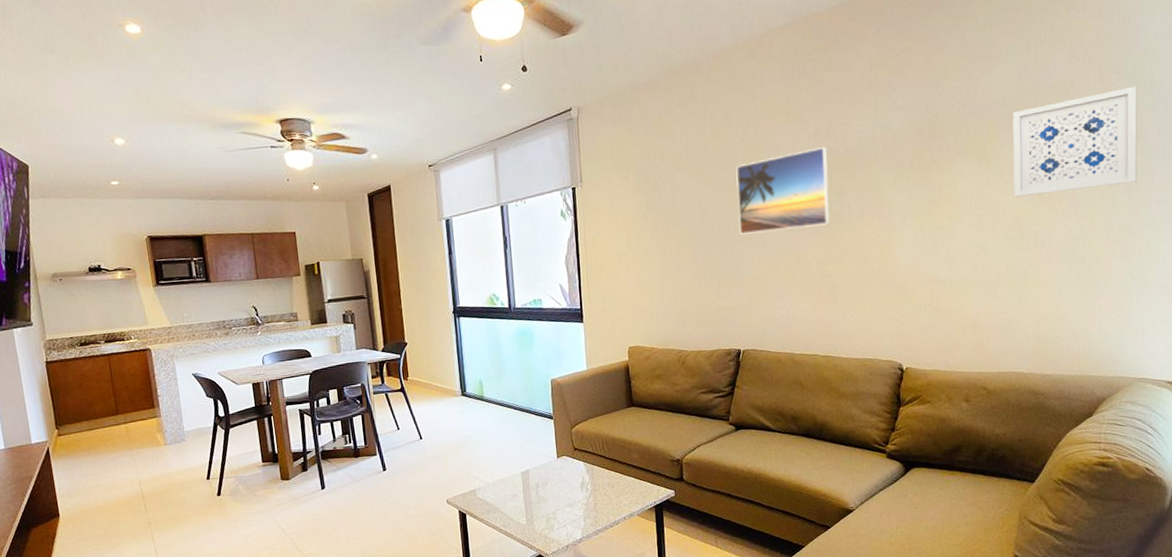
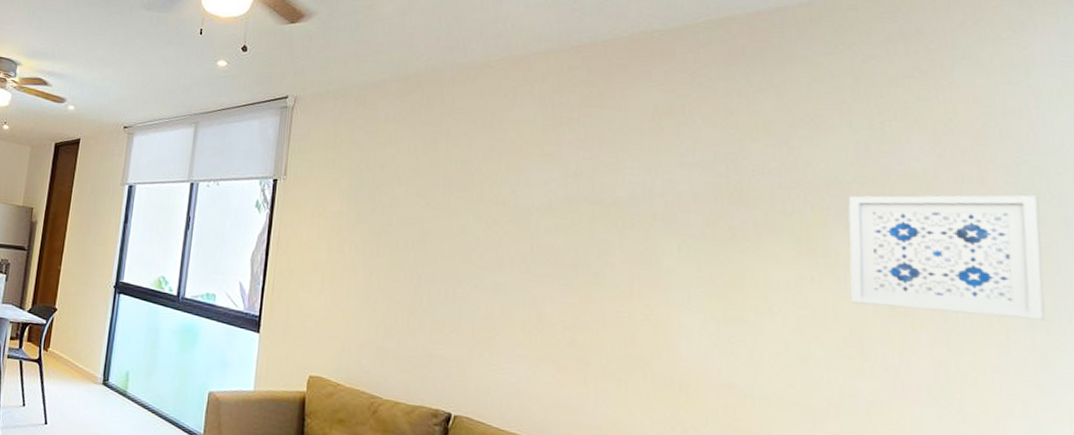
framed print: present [736,147,830,235] -> none [466,190,590,284]

